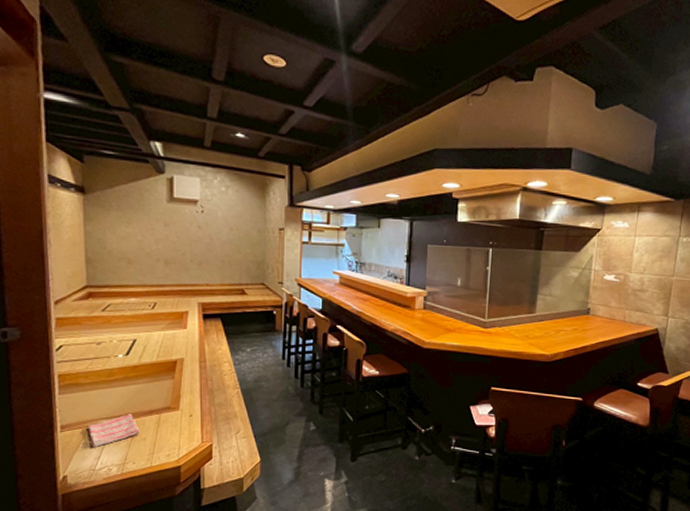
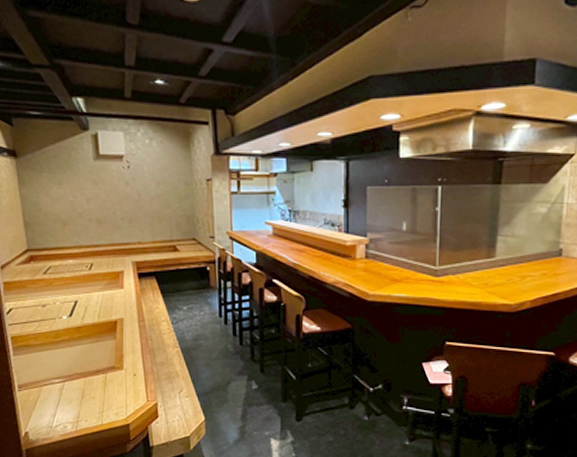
dish towel: present [87,414,140,448] -> none [41,374,89,406]

